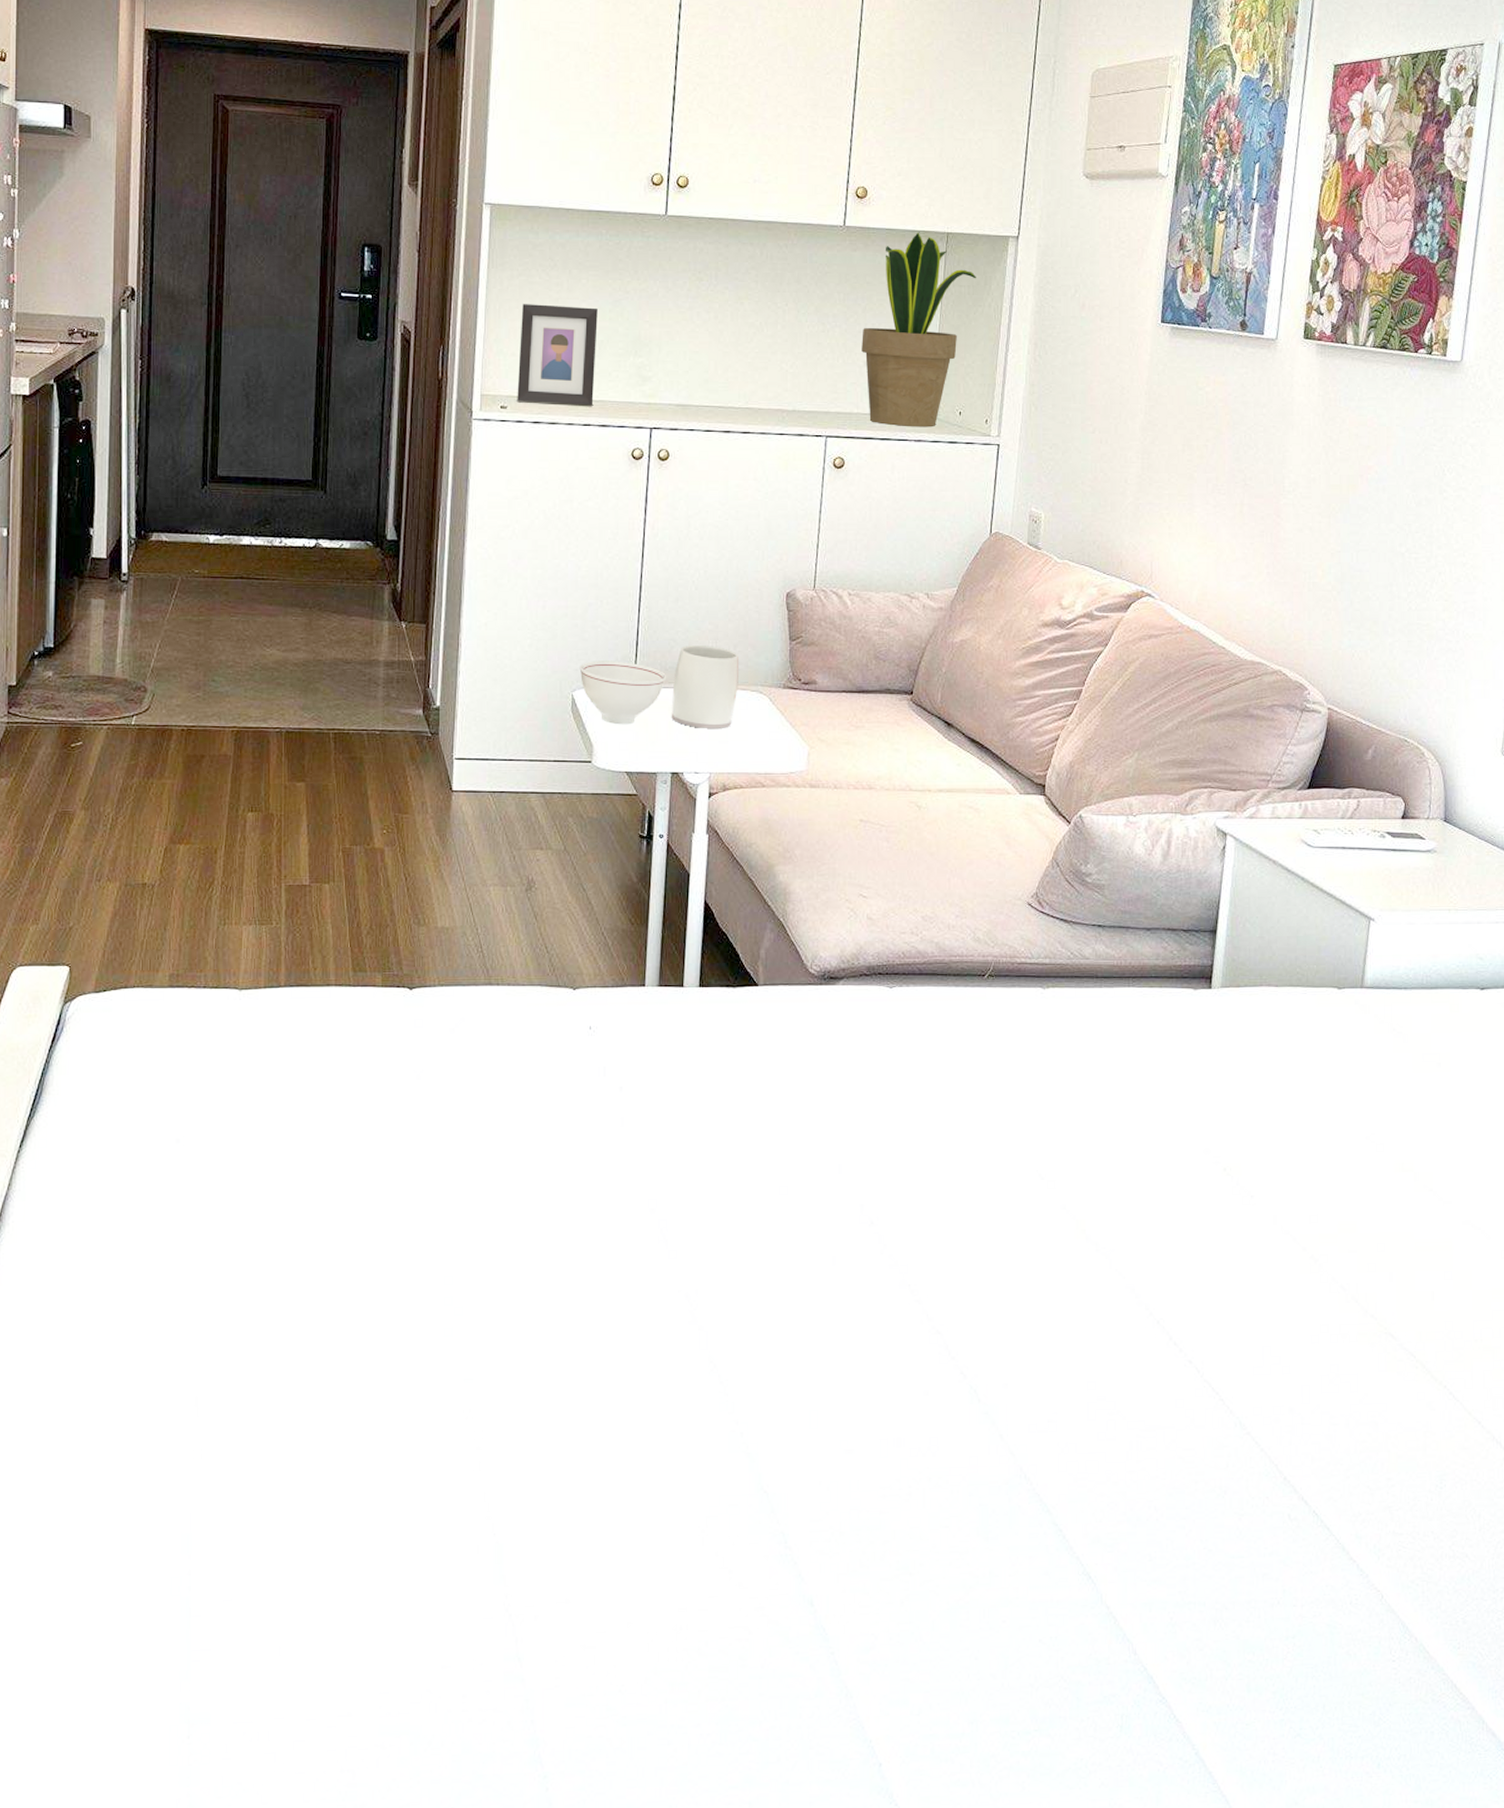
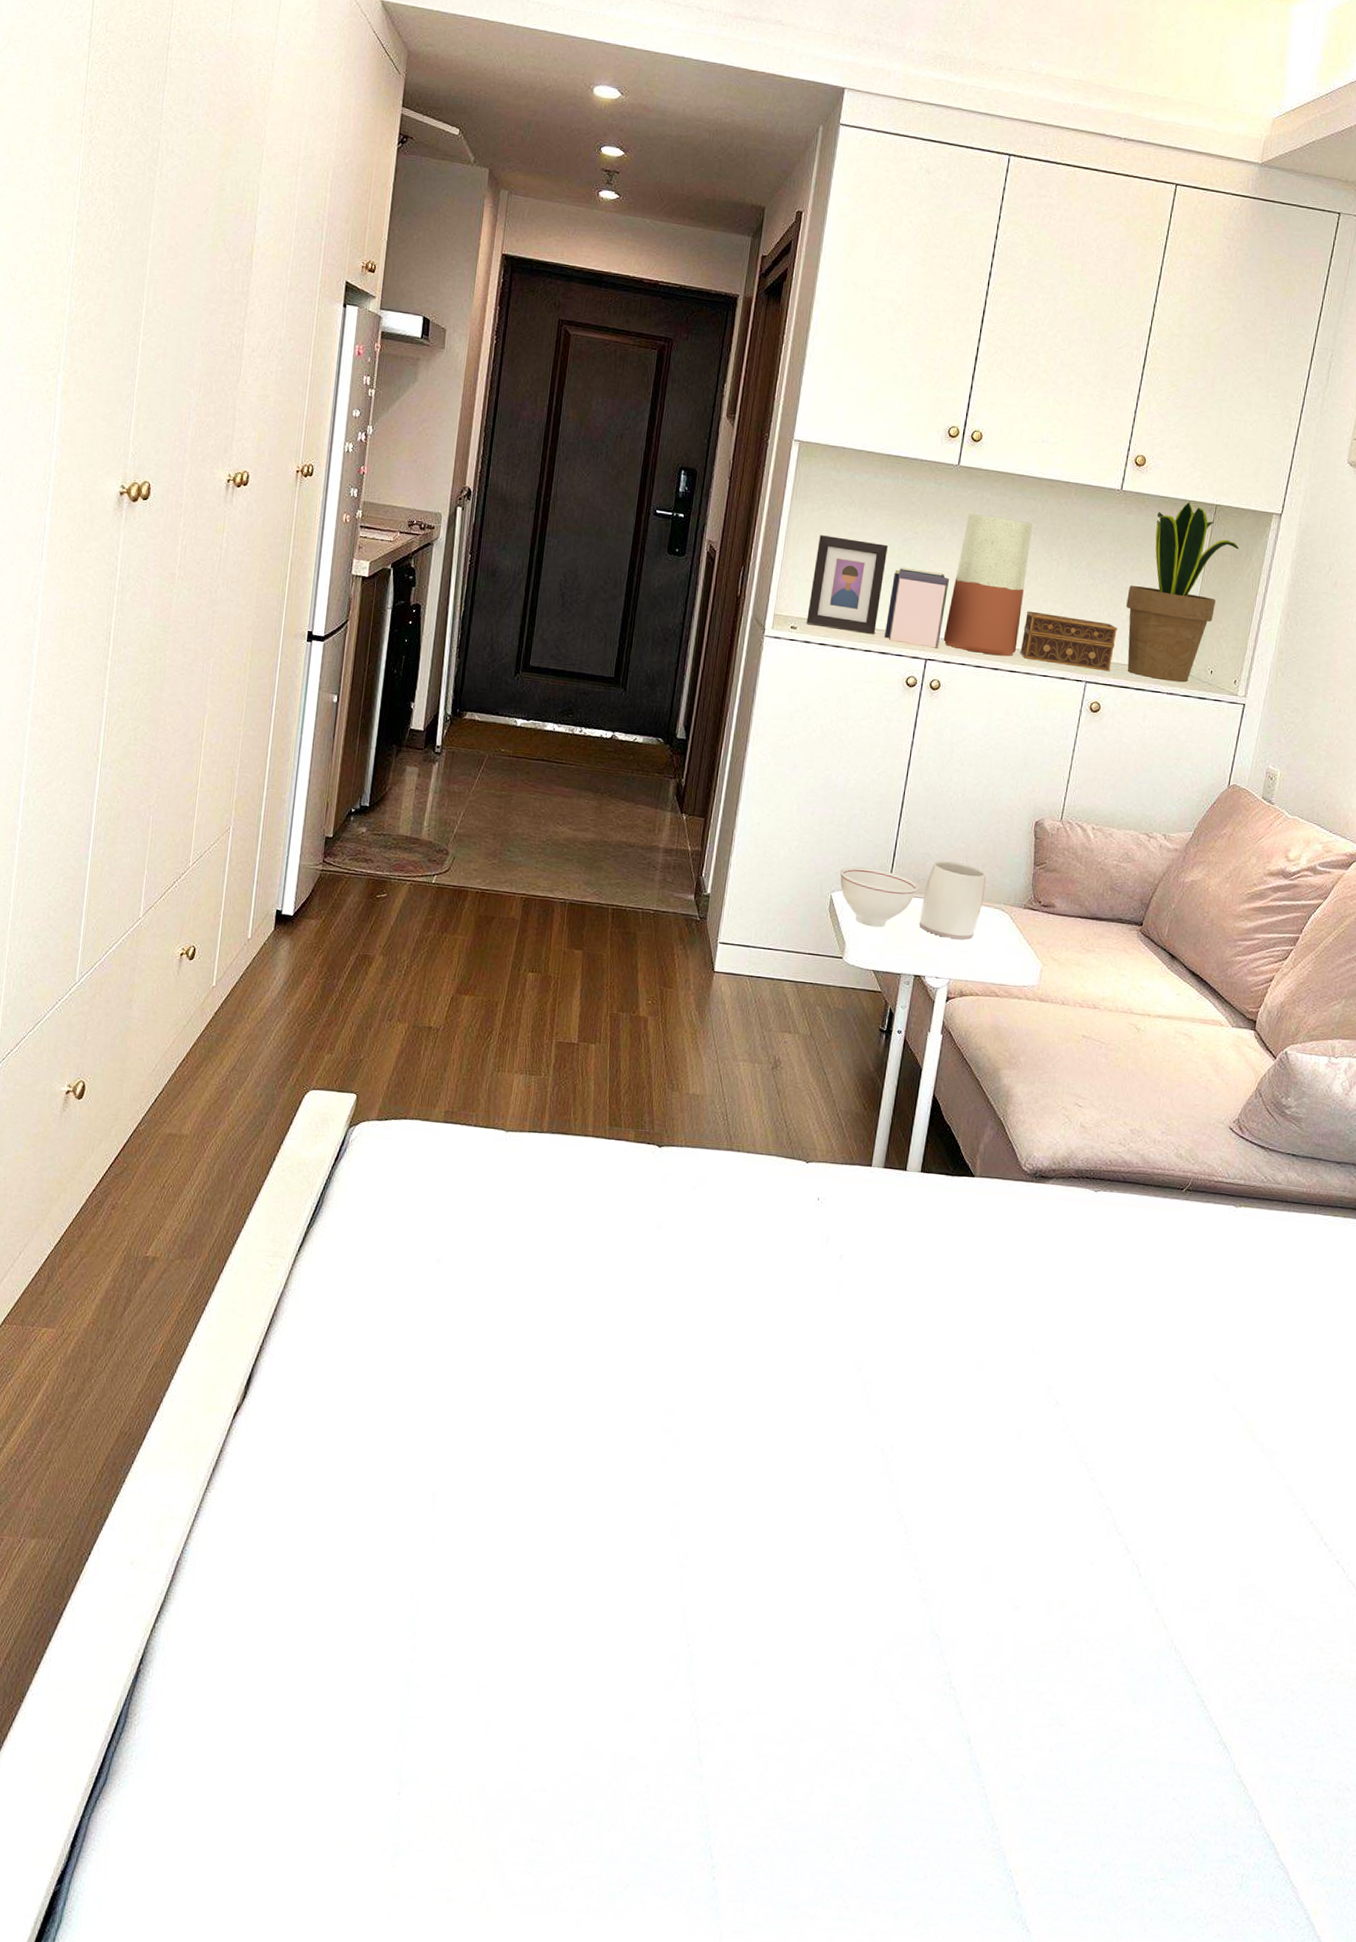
books: none [604,330,667,415] -> present [884,566,949,648]
vase: none [667,266,752,416] -> present [943,514,1032,656]
decorative box: none [752,365,854,423] -> present [1020,611,1117,672]

